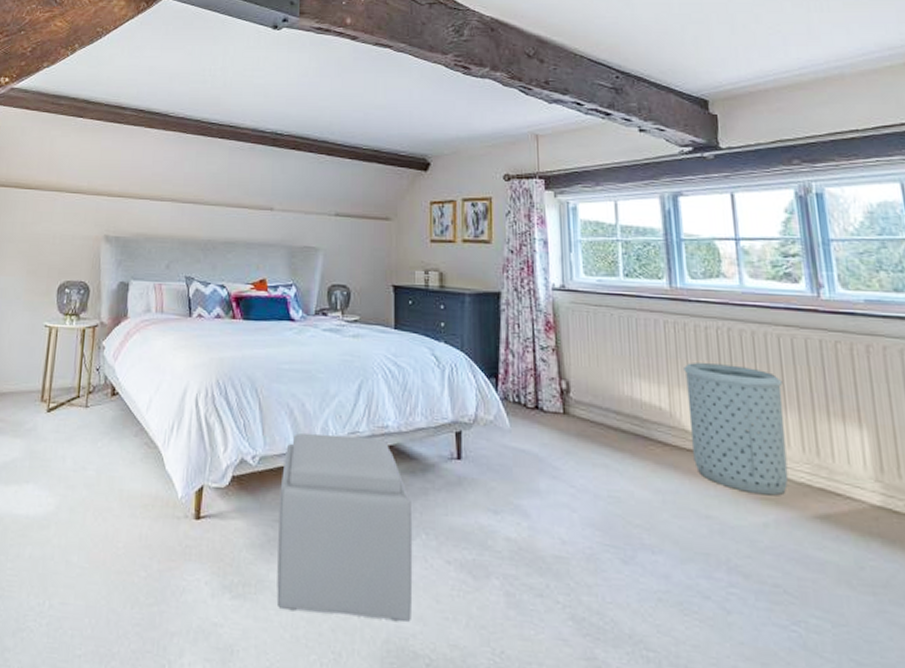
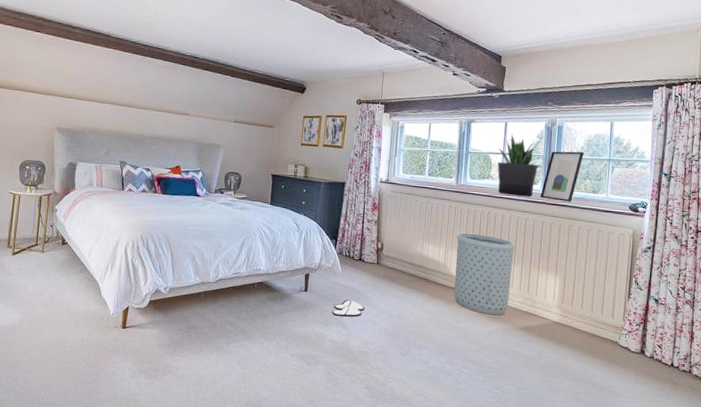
ottoman: present [276,433,413,622] -> none [177,273,272,391]
slippers: none [502,471,553,500] -> present [331,300,365,317]
planter: none [726,208,796,303] -> present [497,133,538,197]
picture frame: none [807,229,868,307] -> present [540,151,585,202]

